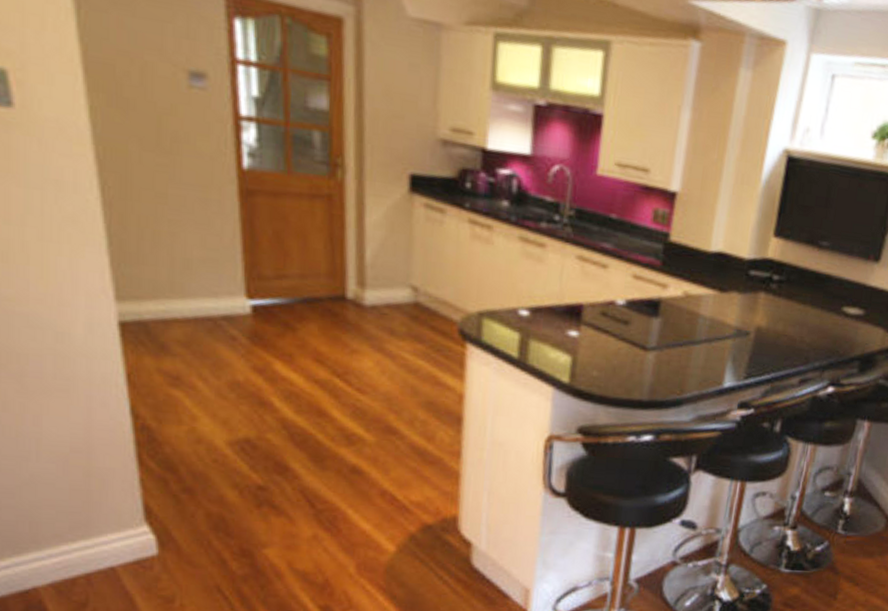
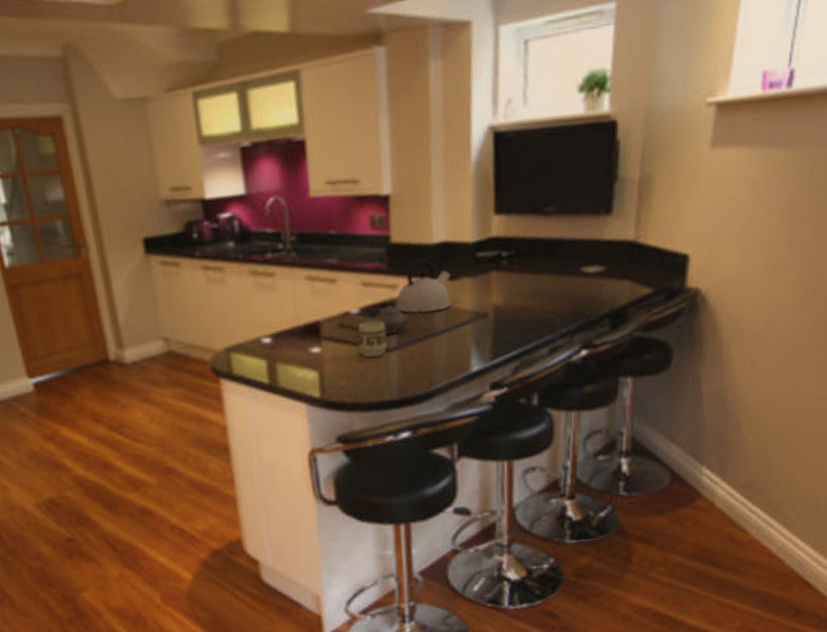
cup: none [616,314,648,354] -> present [357,321,388,359]
teapot: none [627,300,686,334] -> present [362,304,421,336]
kettle: none [661,264,721,320] -> present [395,258,451,313]

